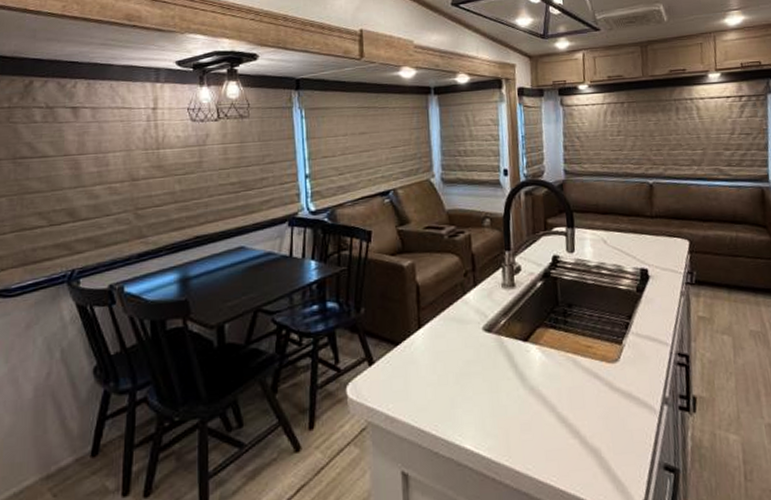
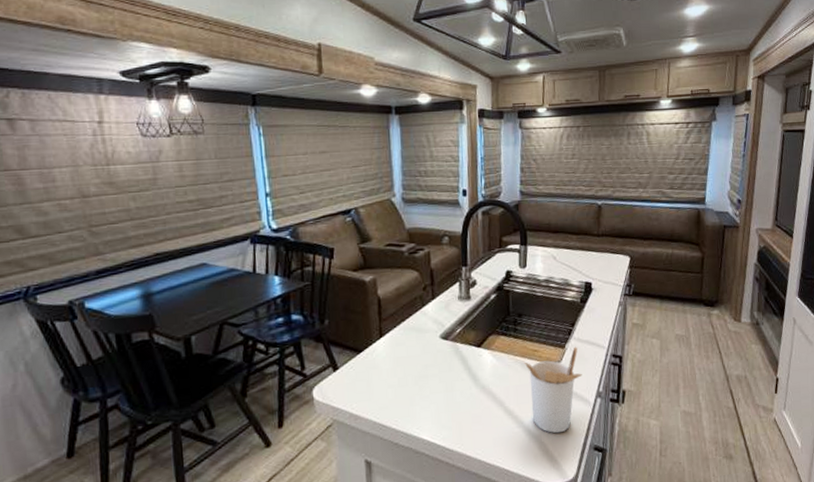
utensil holder: none [575,343,645,447] -> present [523,346,582,434]

